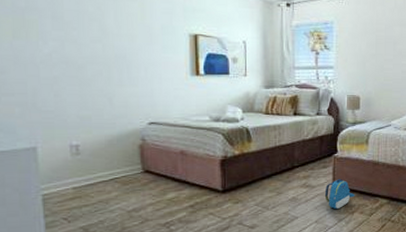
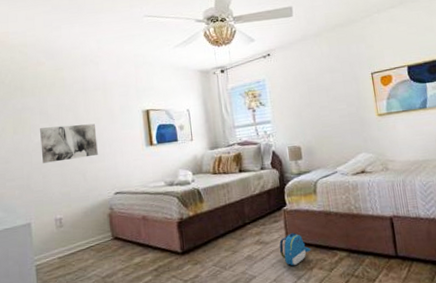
wall art: none [52,35,130,80] -> present [40,123,98,163]

